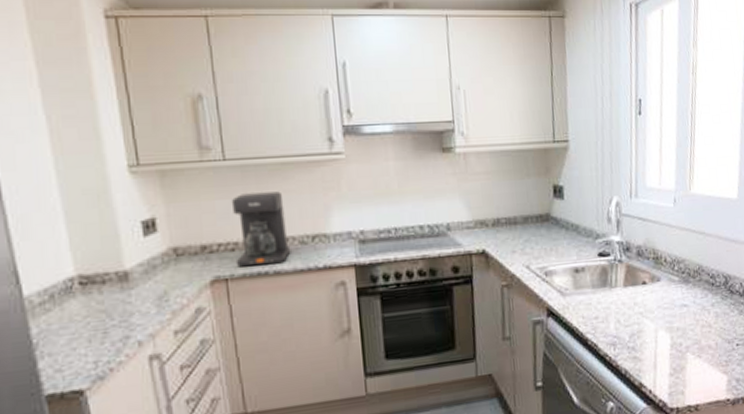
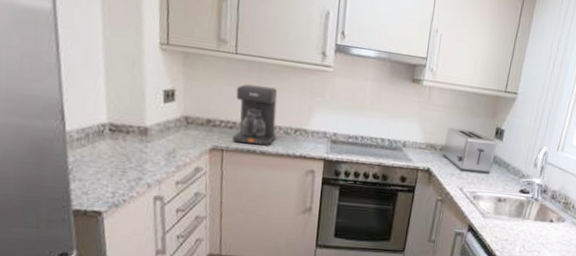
toaster: none [495,194,560,246] -> present [442,127,498,174]

